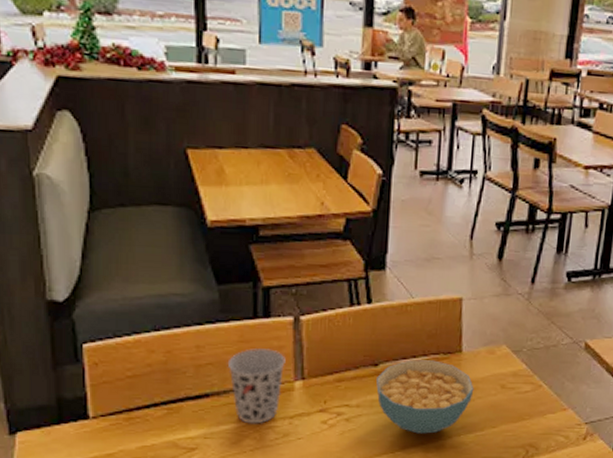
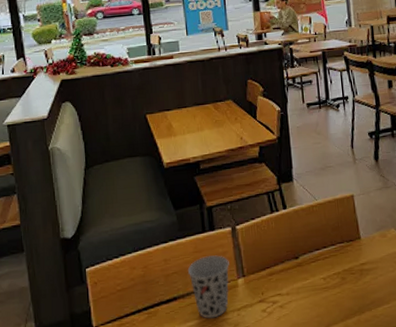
cereal bowl: present [376,360,474,434] -> none [299,248,376,312]

